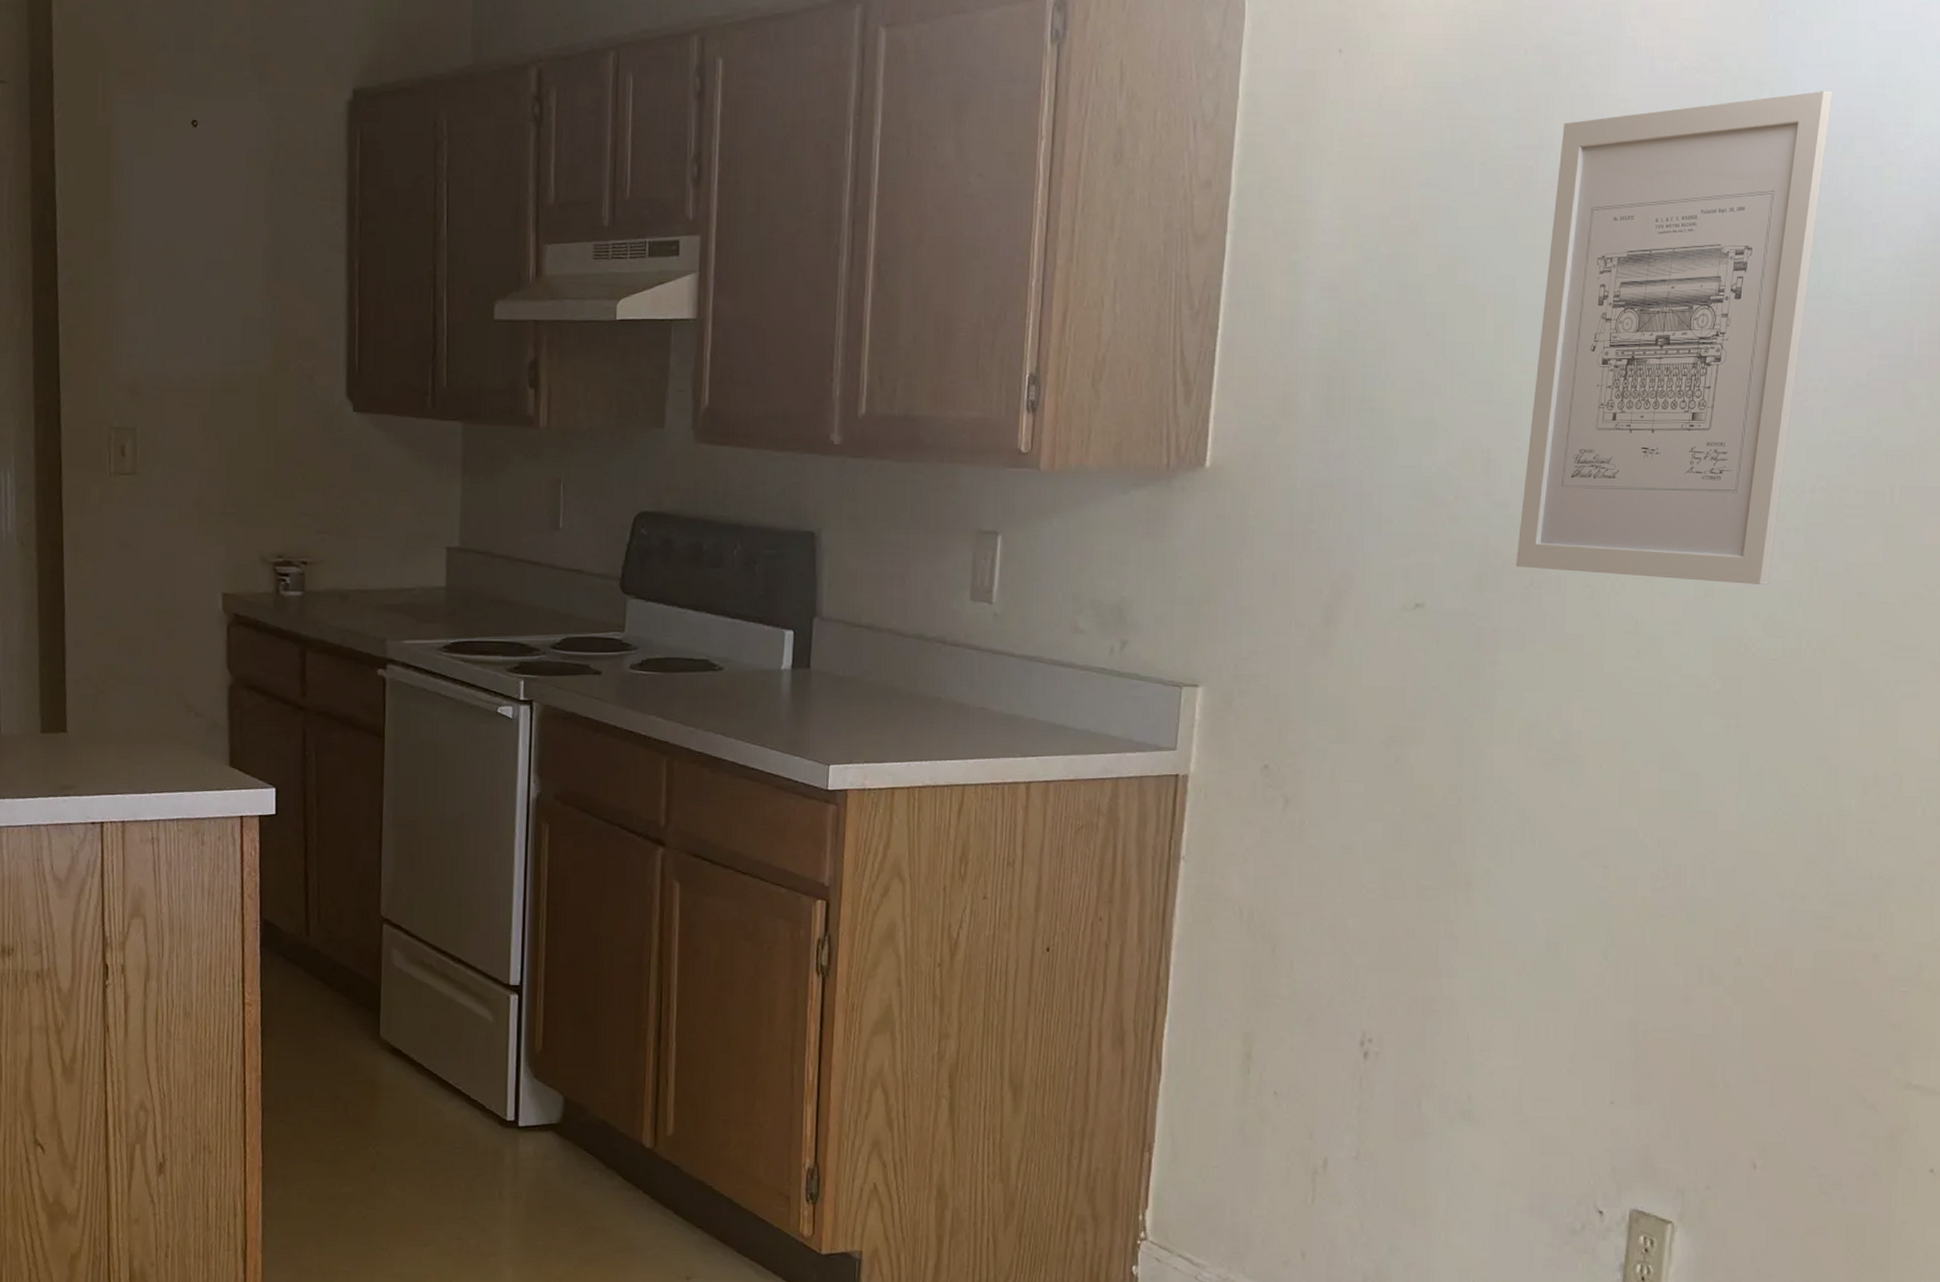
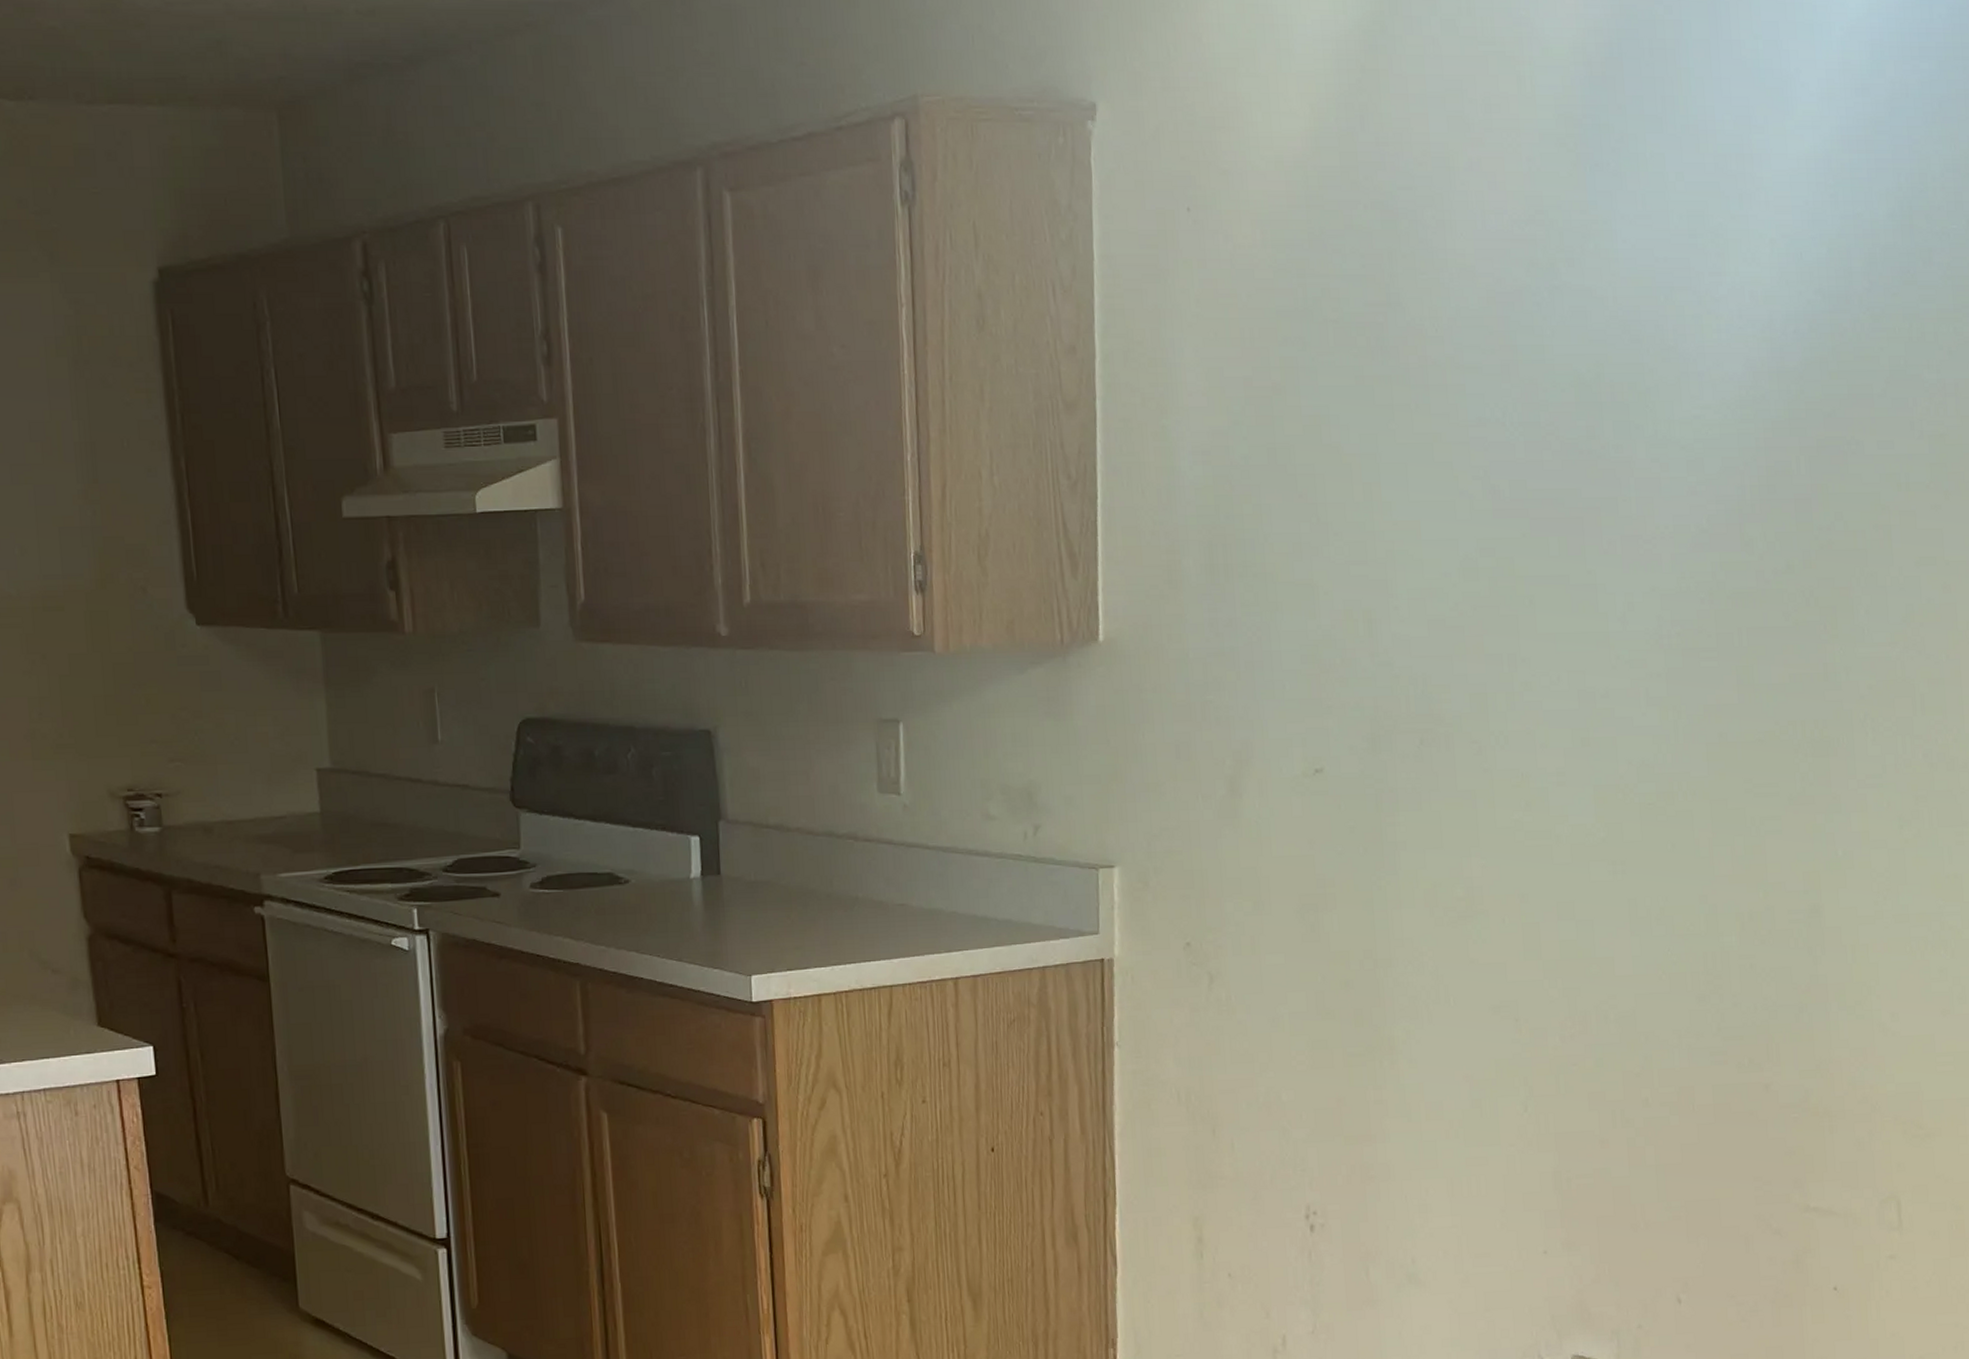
wall art: present [1516,91,1833,585] -> none [1405,242,1651,732]

